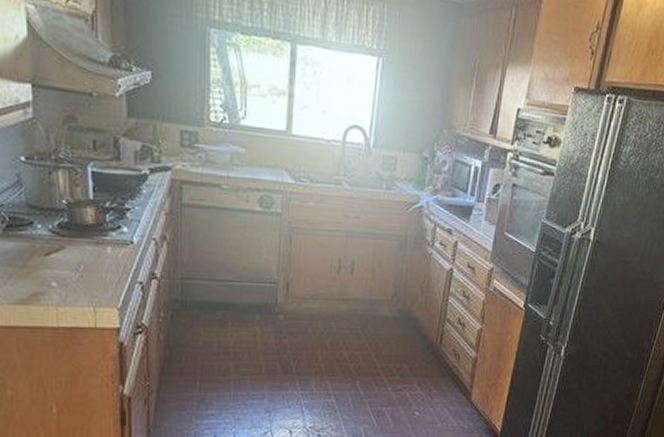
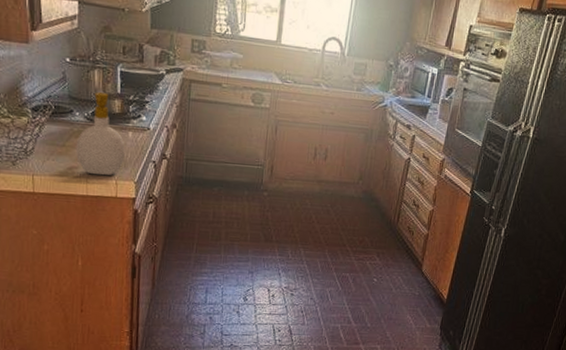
soap bottle: none [40,199,103,302] -> present [75,92,125,176]

